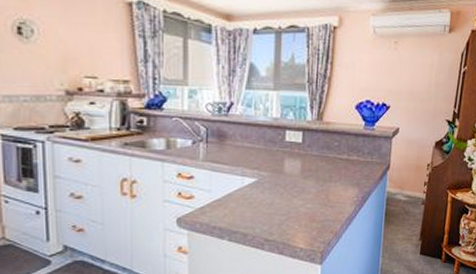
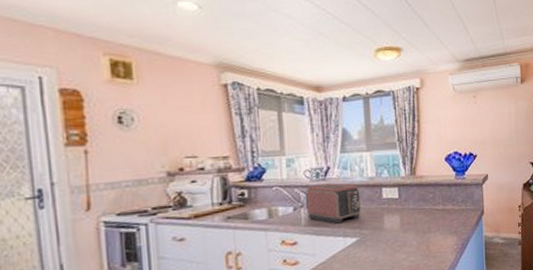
toaster: none [206,119,264,162] -> present [306,183,362,224]

